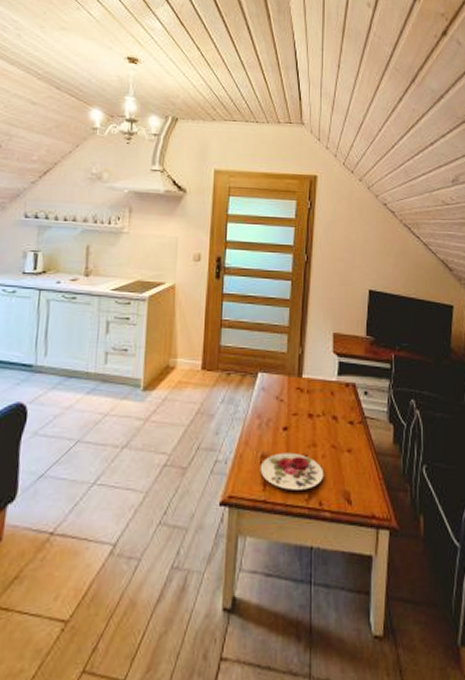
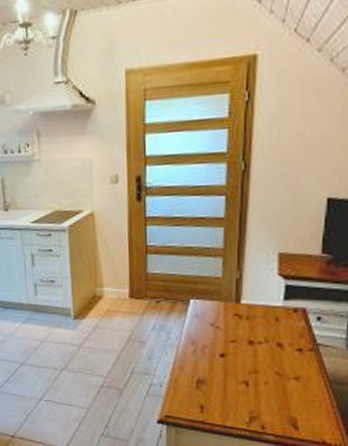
plate: present [260,452,324,490] -> none [196,378,267,414]

